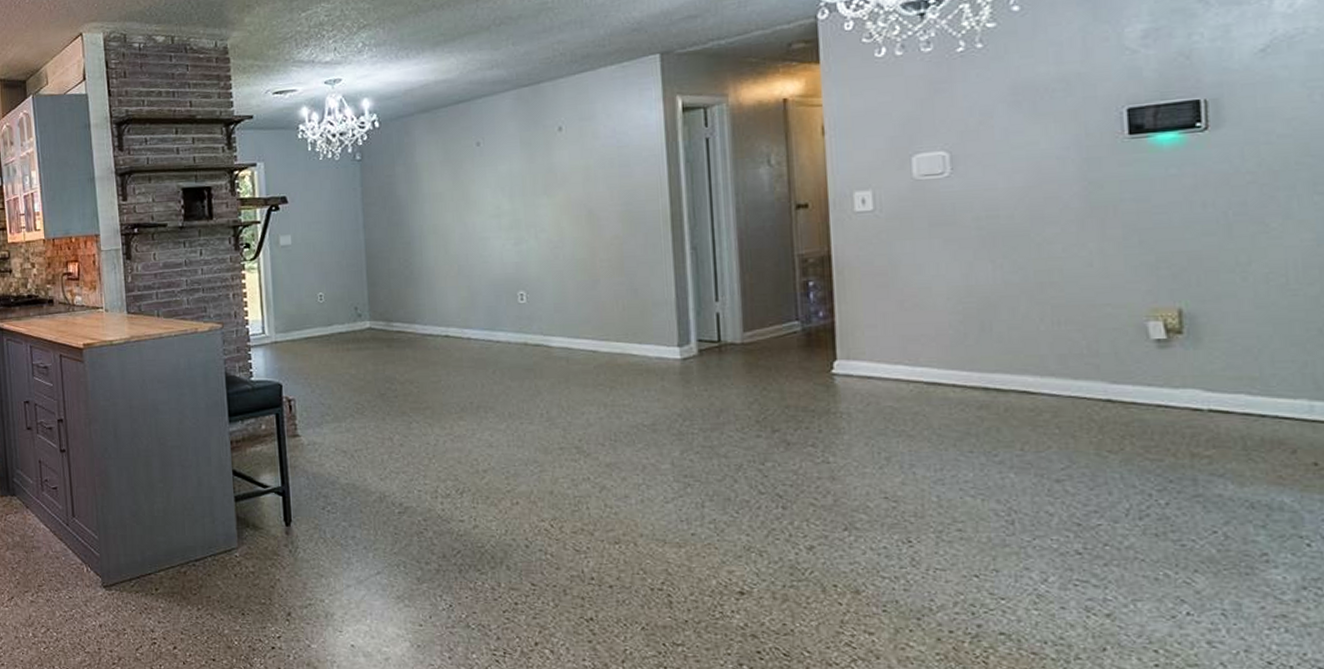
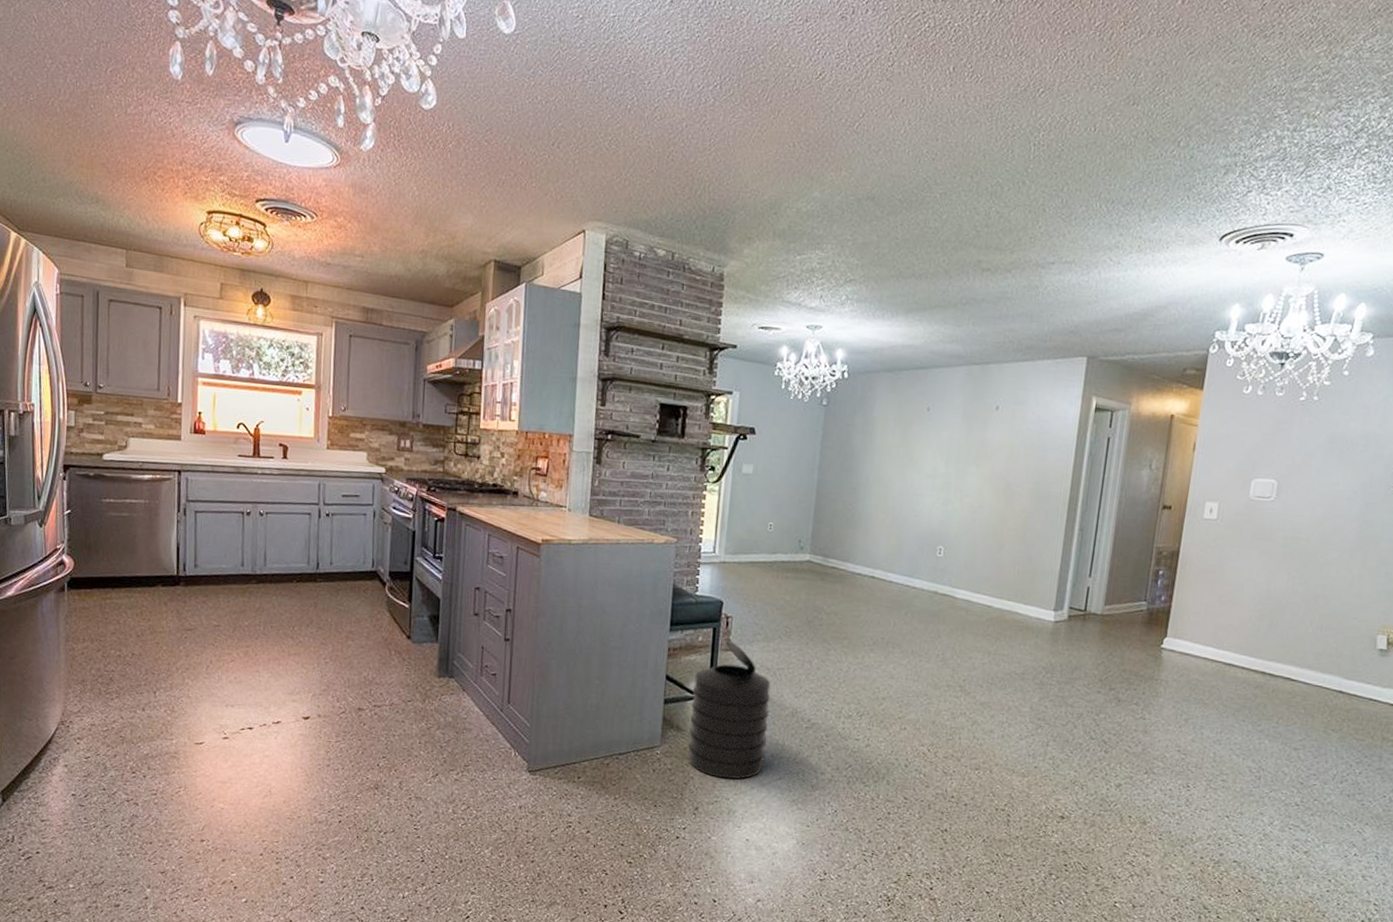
trash can: none [263,424,357,578] -> present [688,639,771,779]

